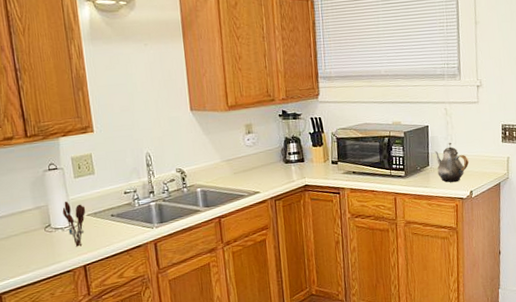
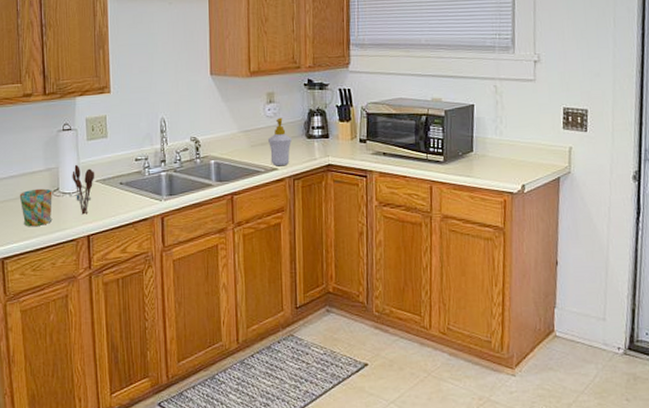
mug: none [10,225,46,262] -> present [19,188,52,226]
soap bottle: none [248,146,272,190] -> present [267,117,293,166]
teapot: present [434,142,470,183] -> none [480,125,522,173]

